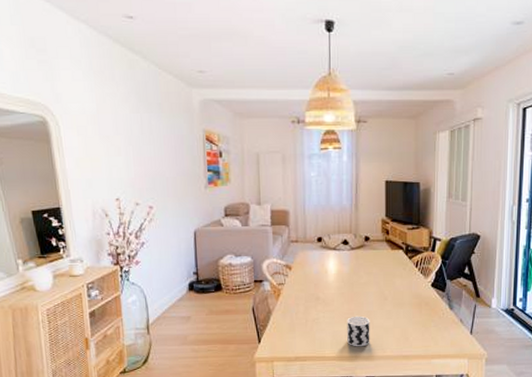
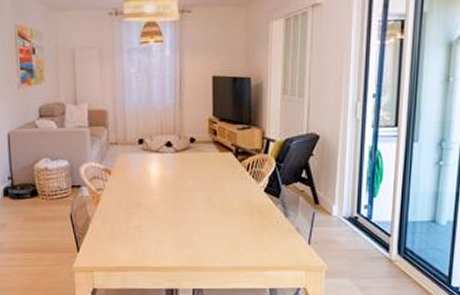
cup: present [347,316,370,347] -> none [171,223,197,257]

